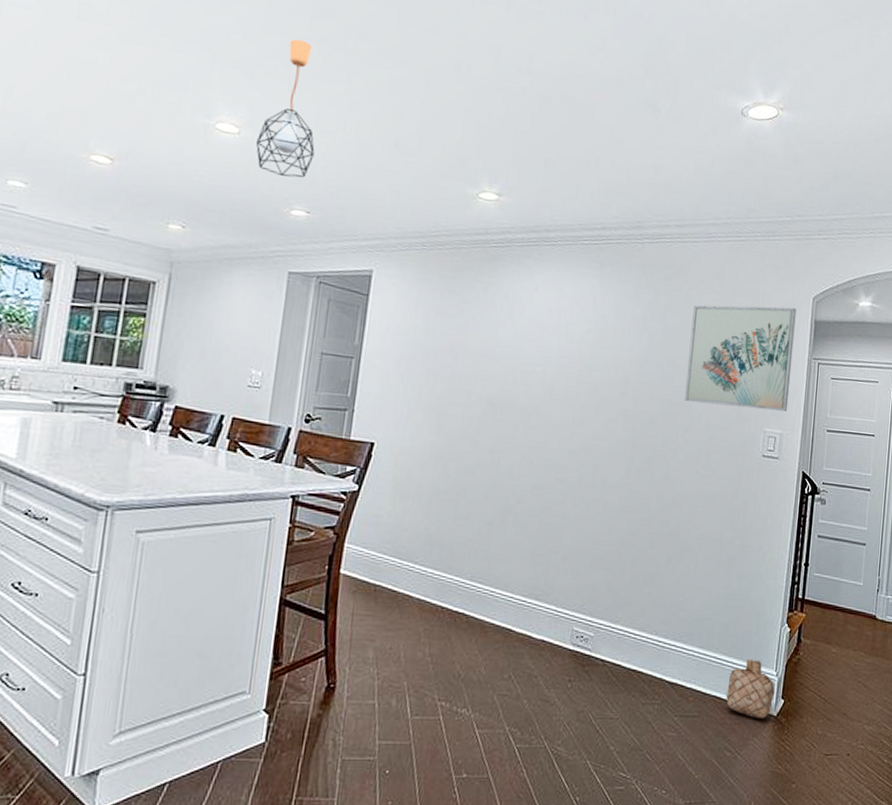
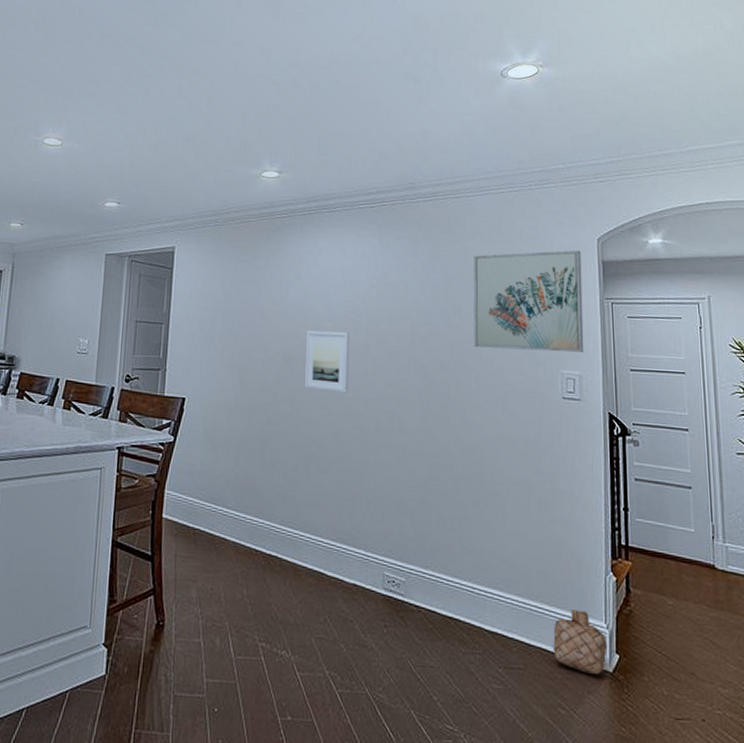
pendant light: present [256,39,315,178] -> none [75,65,122,176]
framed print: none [507,375,560,443] -> present [304,330,349,393]

